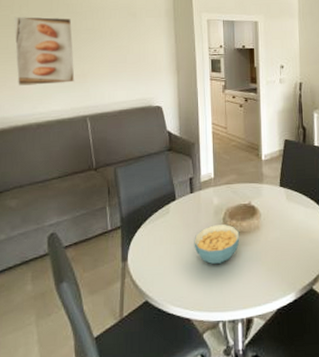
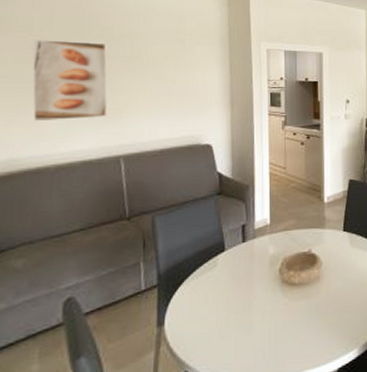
cereal bowl: present [194,224,240,264] -> none [245,276,298,322]

